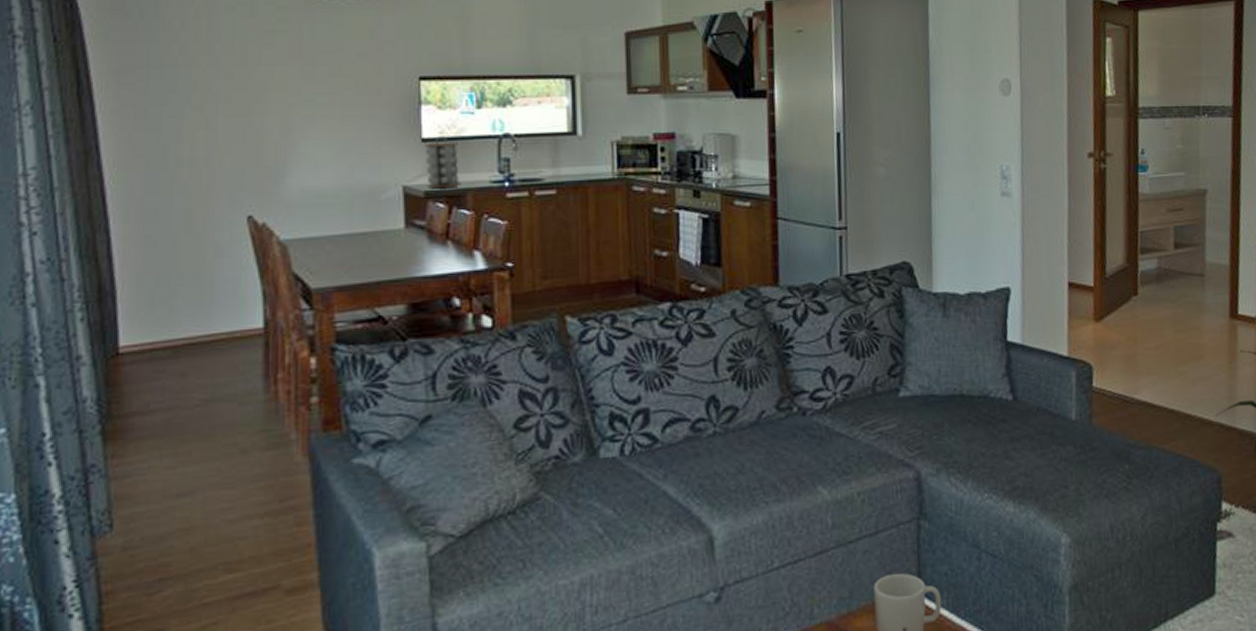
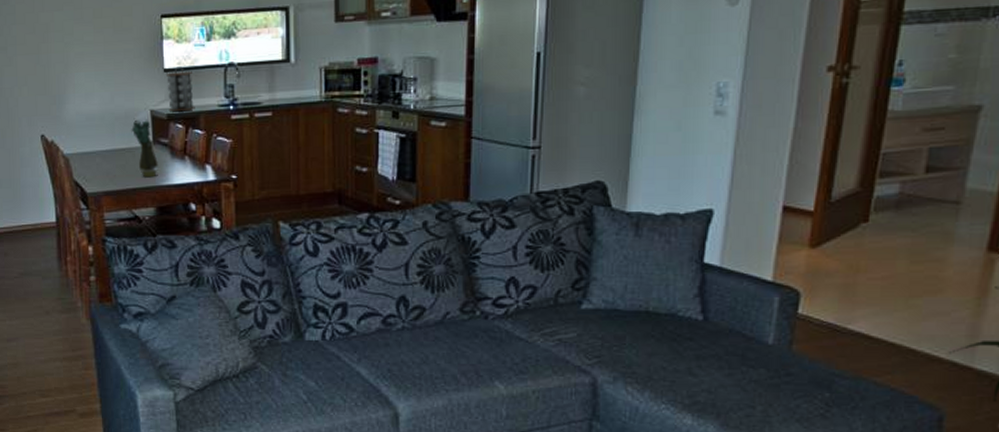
vase: none [376,195,411,268] -> present [131,118,158,178]

